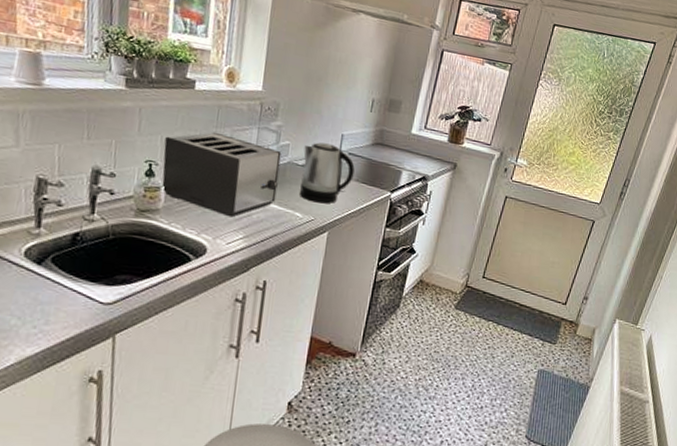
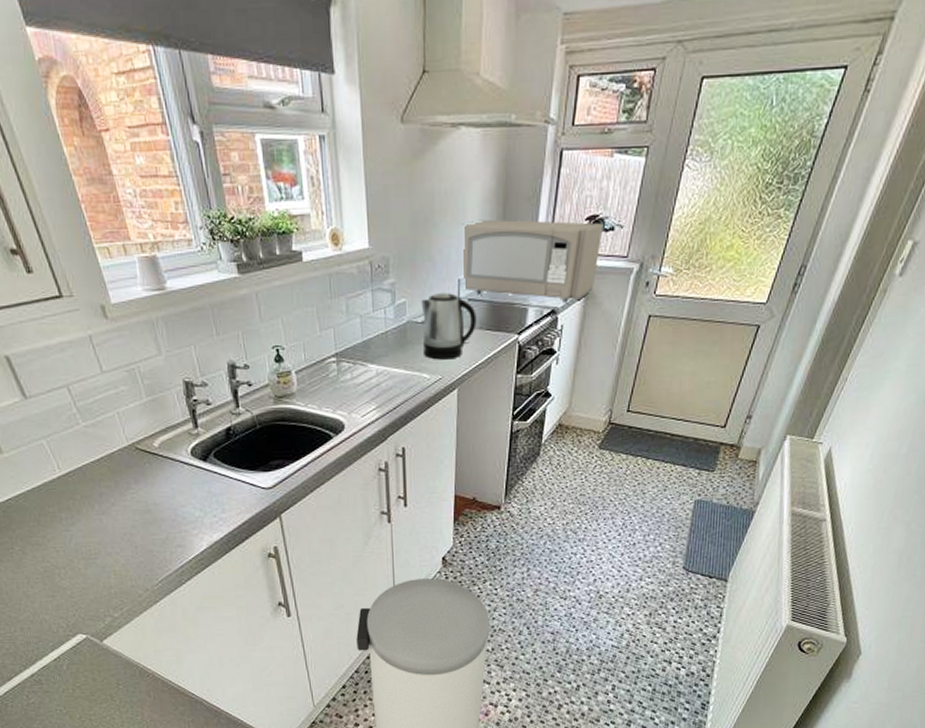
toaster: present [161,132,282,218] -> none [285,303,401,390]
microwave: none [347,88,472,173] -> present [462,219,603,303]

